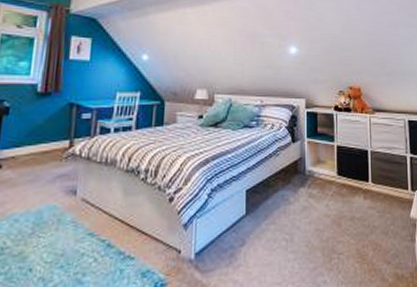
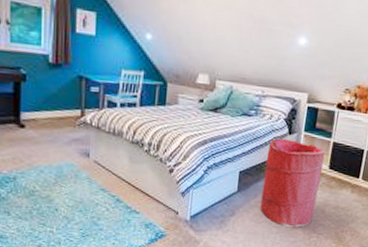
laundry hamper: none [272,147,332,251] -> present [260,138,325,228]

